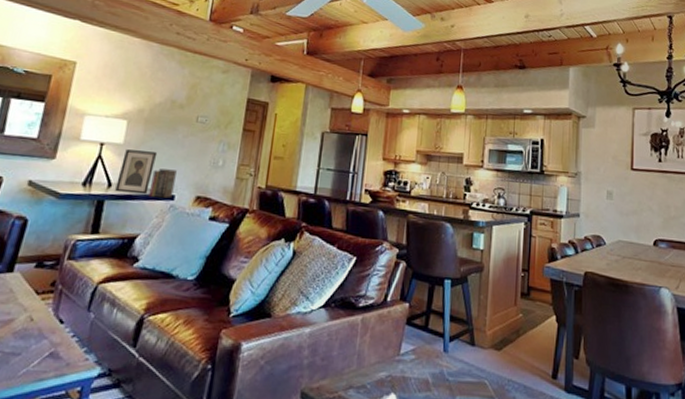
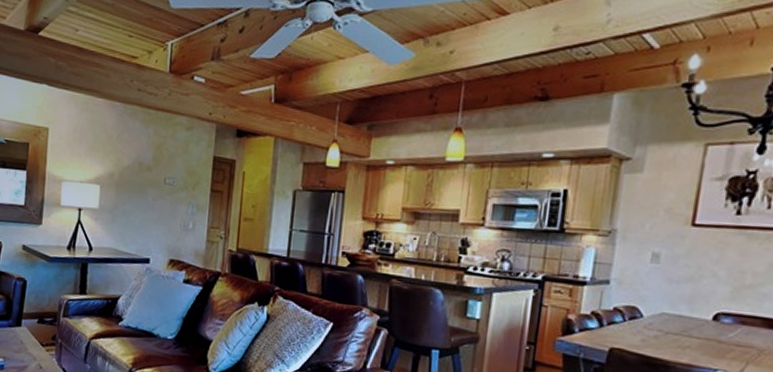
picture frame: present [115,149,158,195] -> none [96,214,131,258]
books: present [149,168,177,198] -> none [126,232,150,262]

